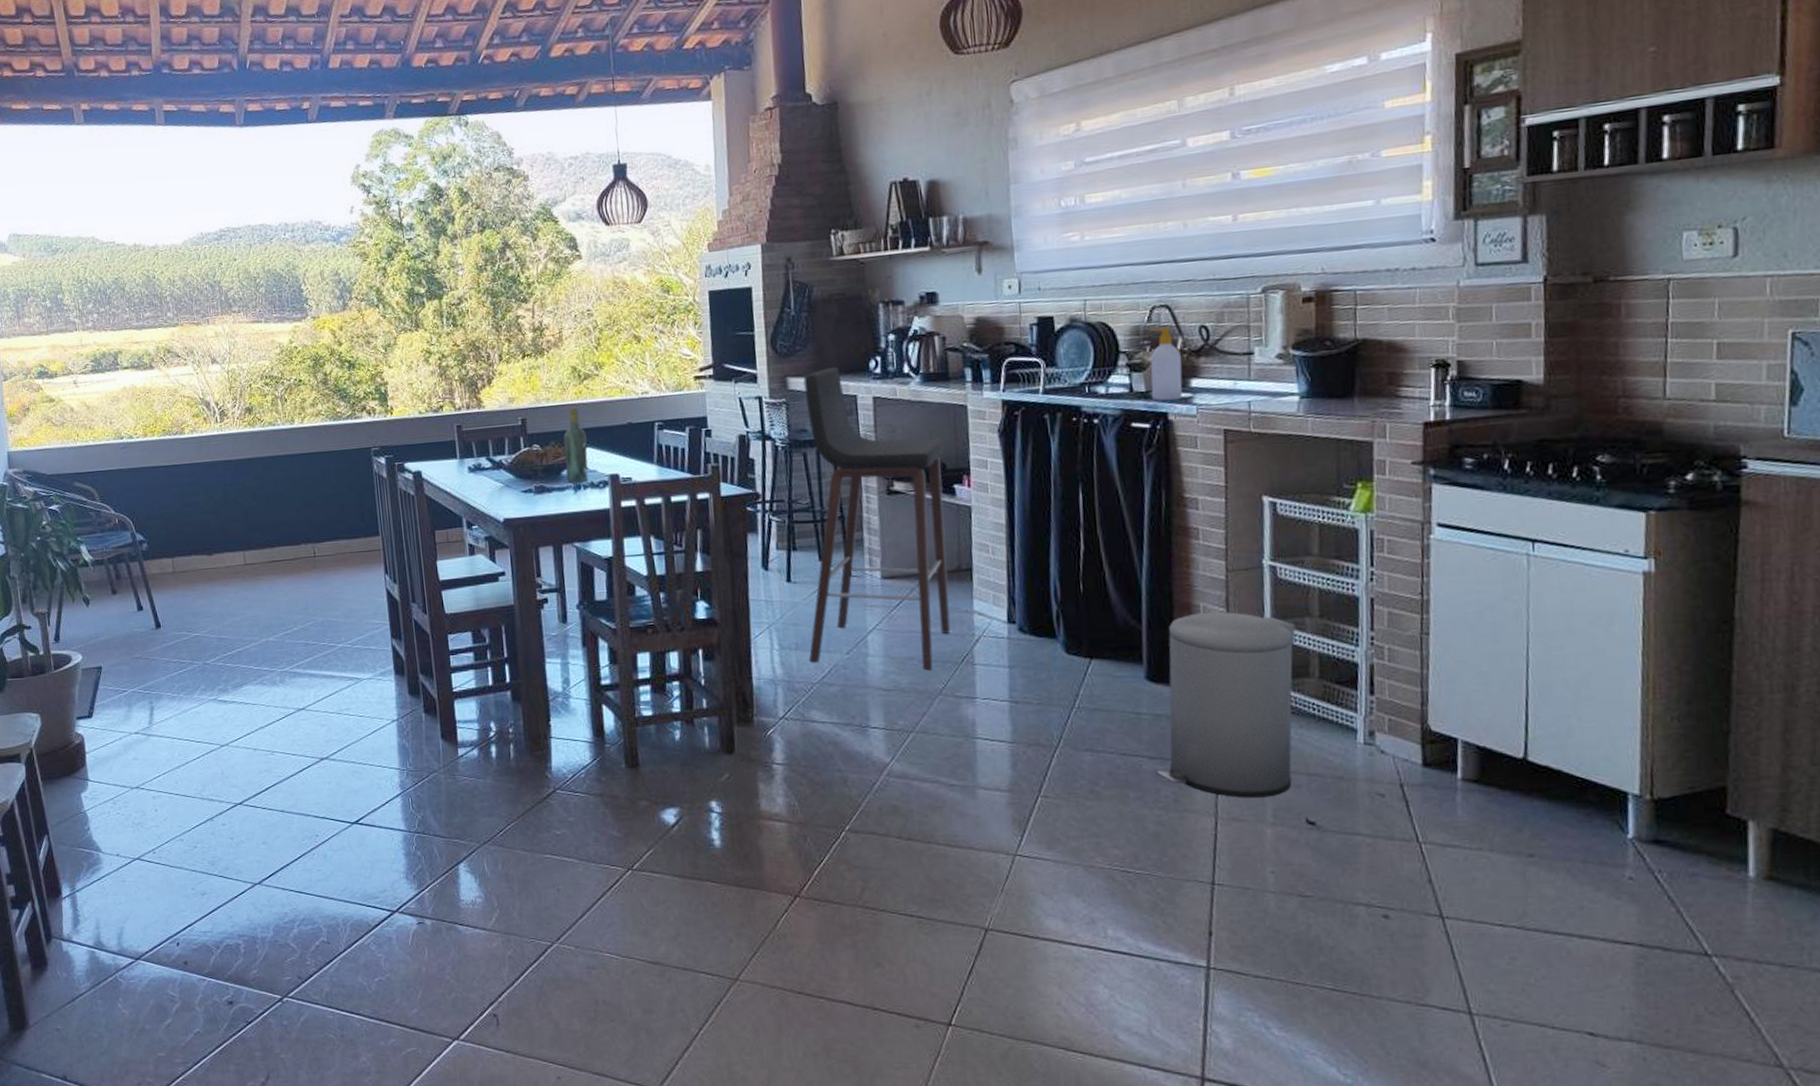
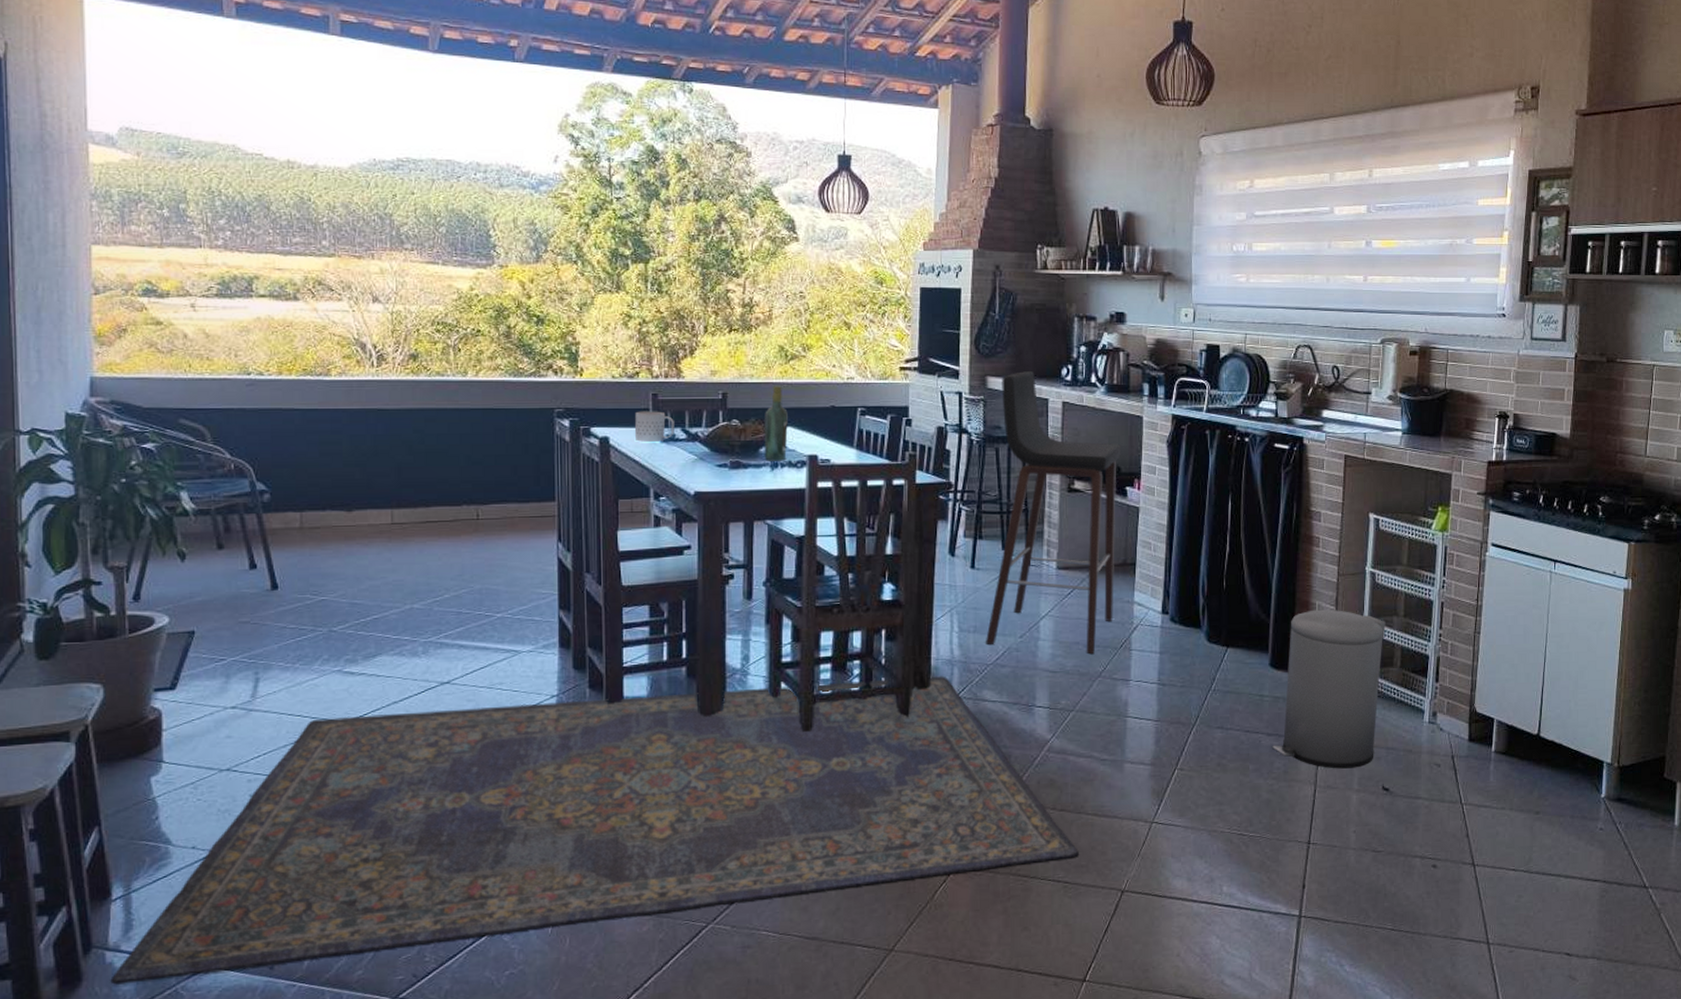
rug: none [67,696,932,970] -> present [110,676,1079,985]
mug: none [443,442,480,474] -> present [634,411,674,443]
soap bottle: present [1148,327,1183,402] -> none [1291,363,1317,427]

